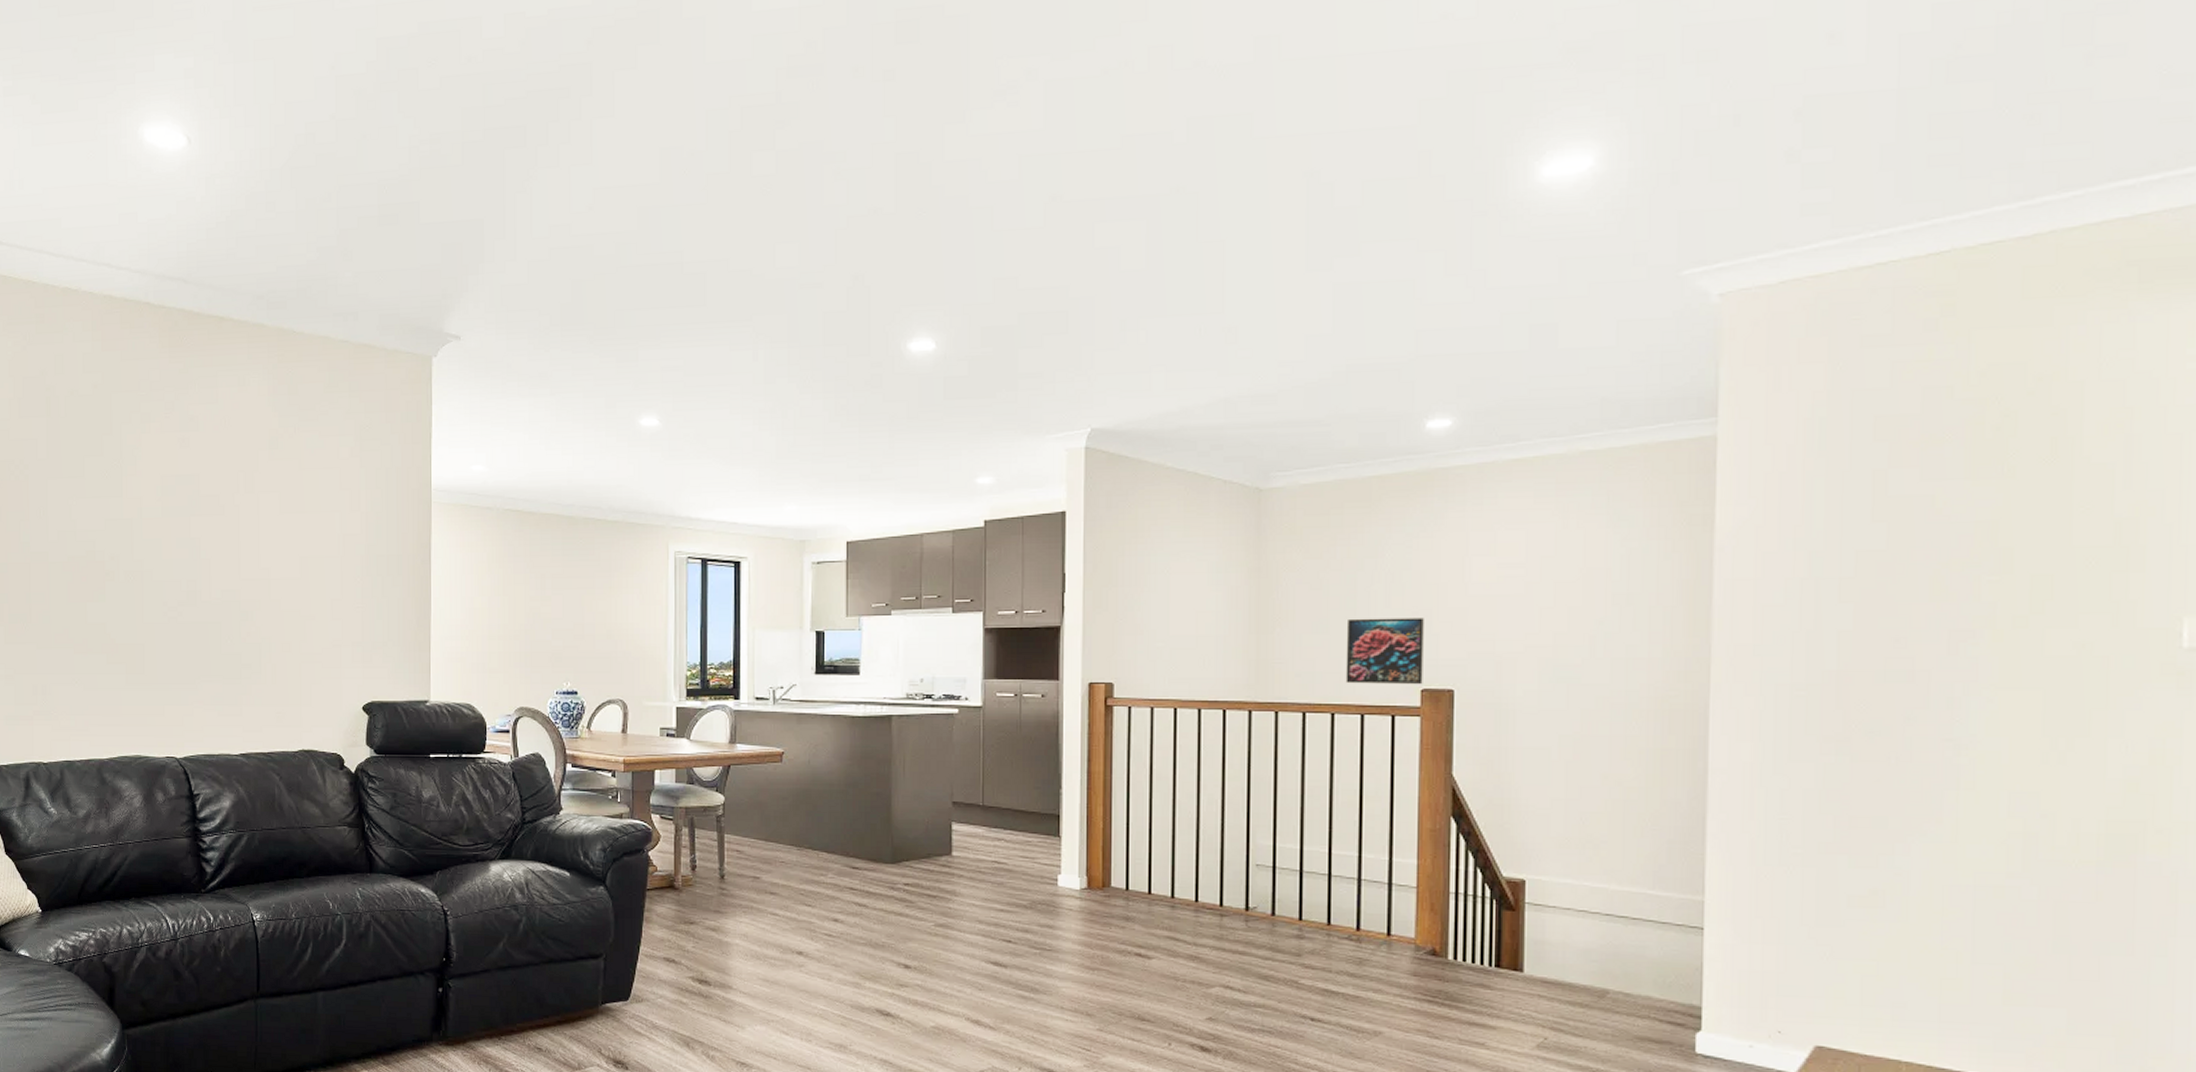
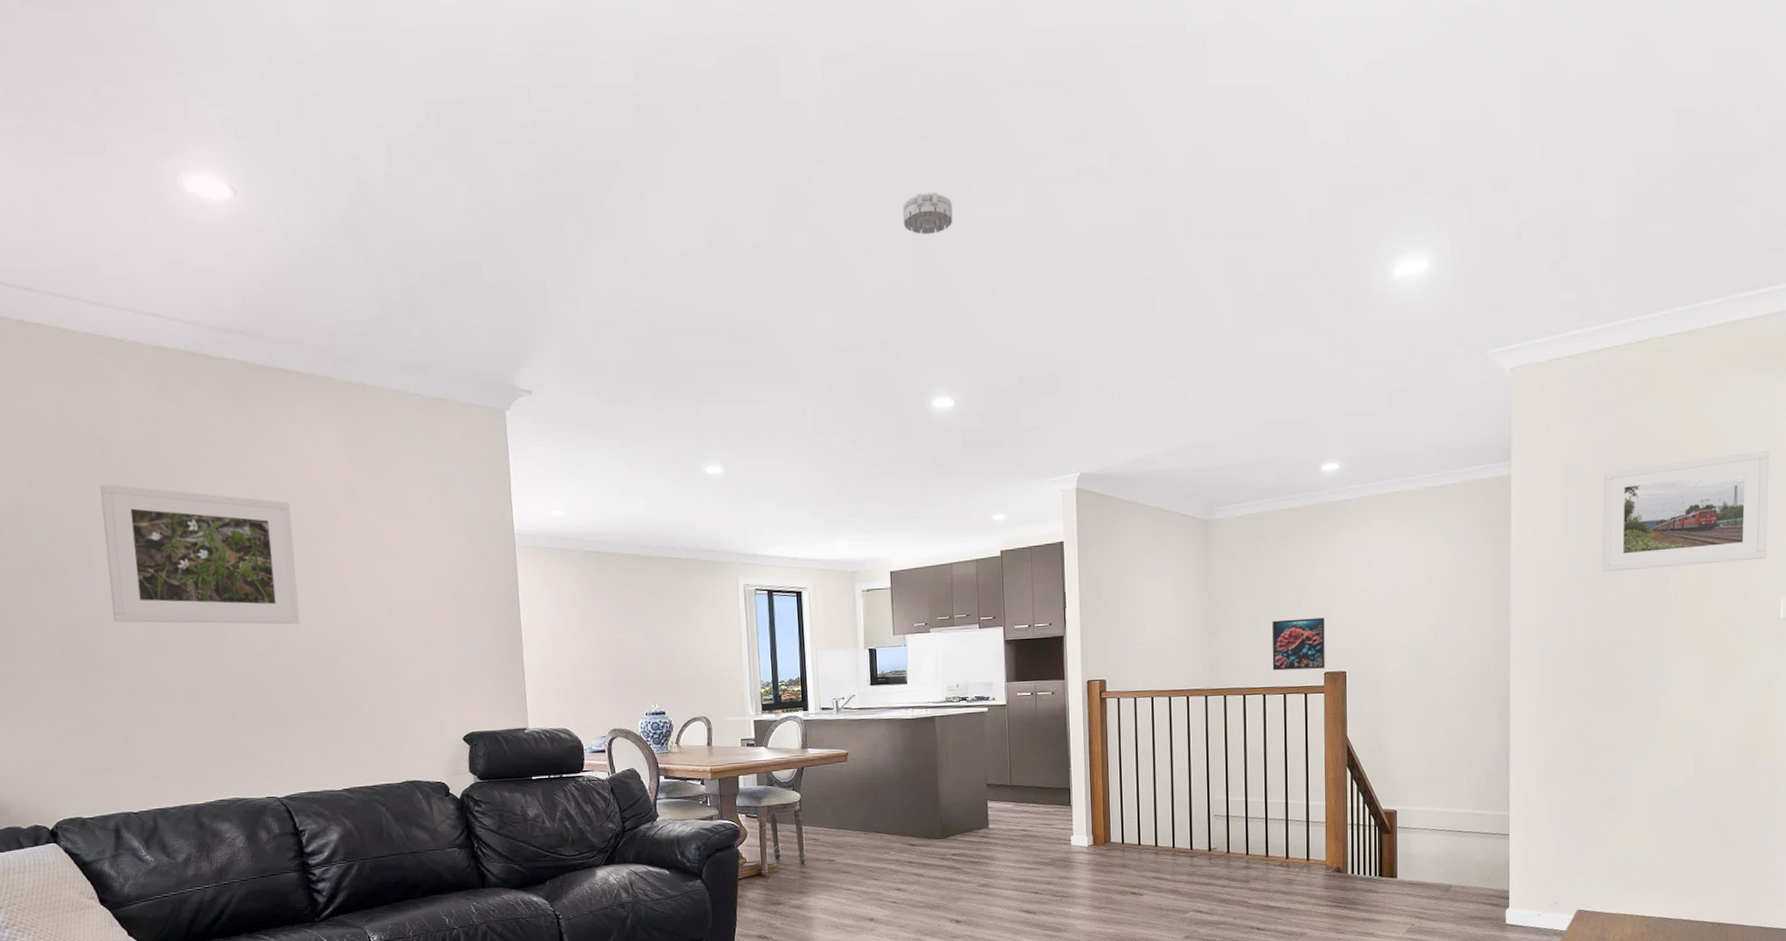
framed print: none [43,431,214,578] -> present [99,483,300,625]
smoke detector: none [886,104,946,152] -> present [903,193,953,234]
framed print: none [1866,405,2163,571] -> present [1603,451,1770,572]

